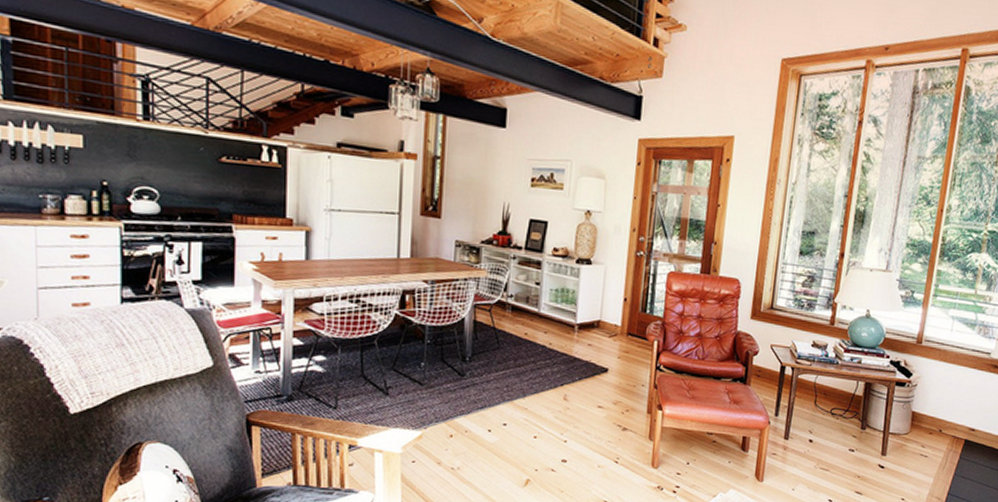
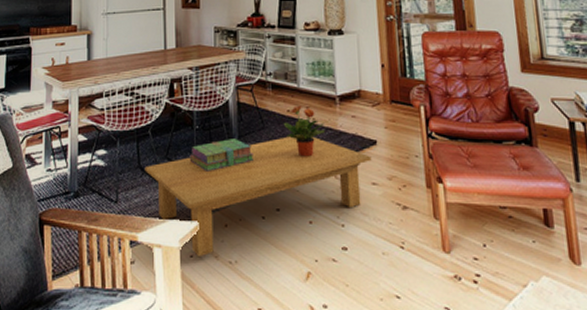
coffee table: none [368,358,601,463] -> present [145,136,372,258]
stack of books: none [418,355,485,385] -> present [189,139,253,171]
potted plant: none [519,329,560,379] -> present [283,105,325,157]

